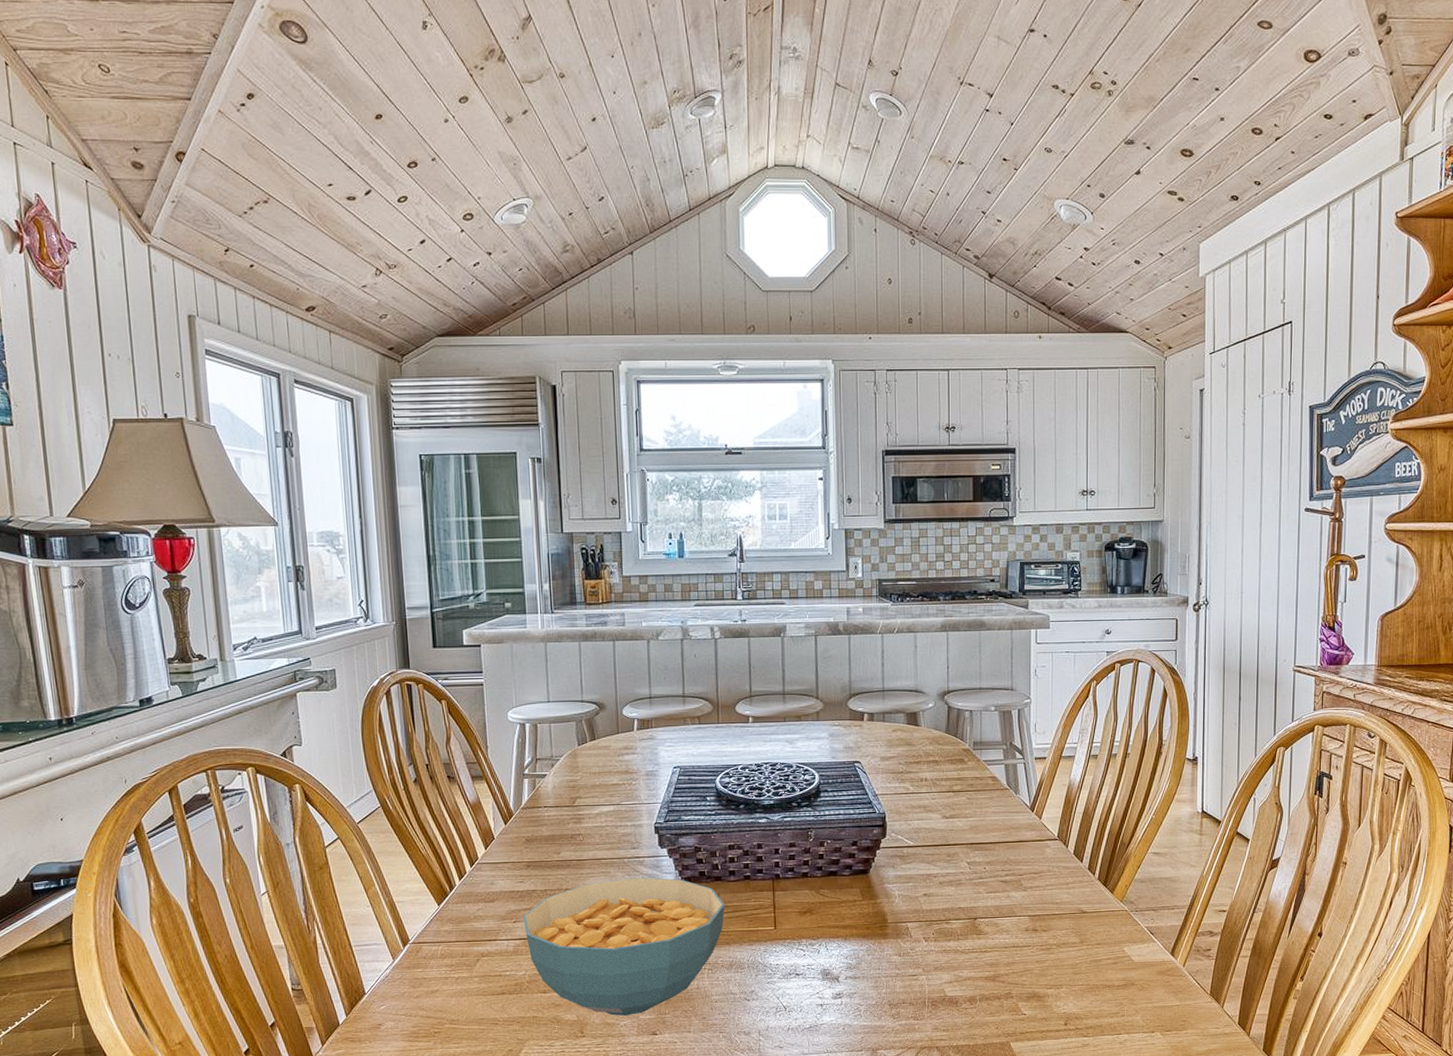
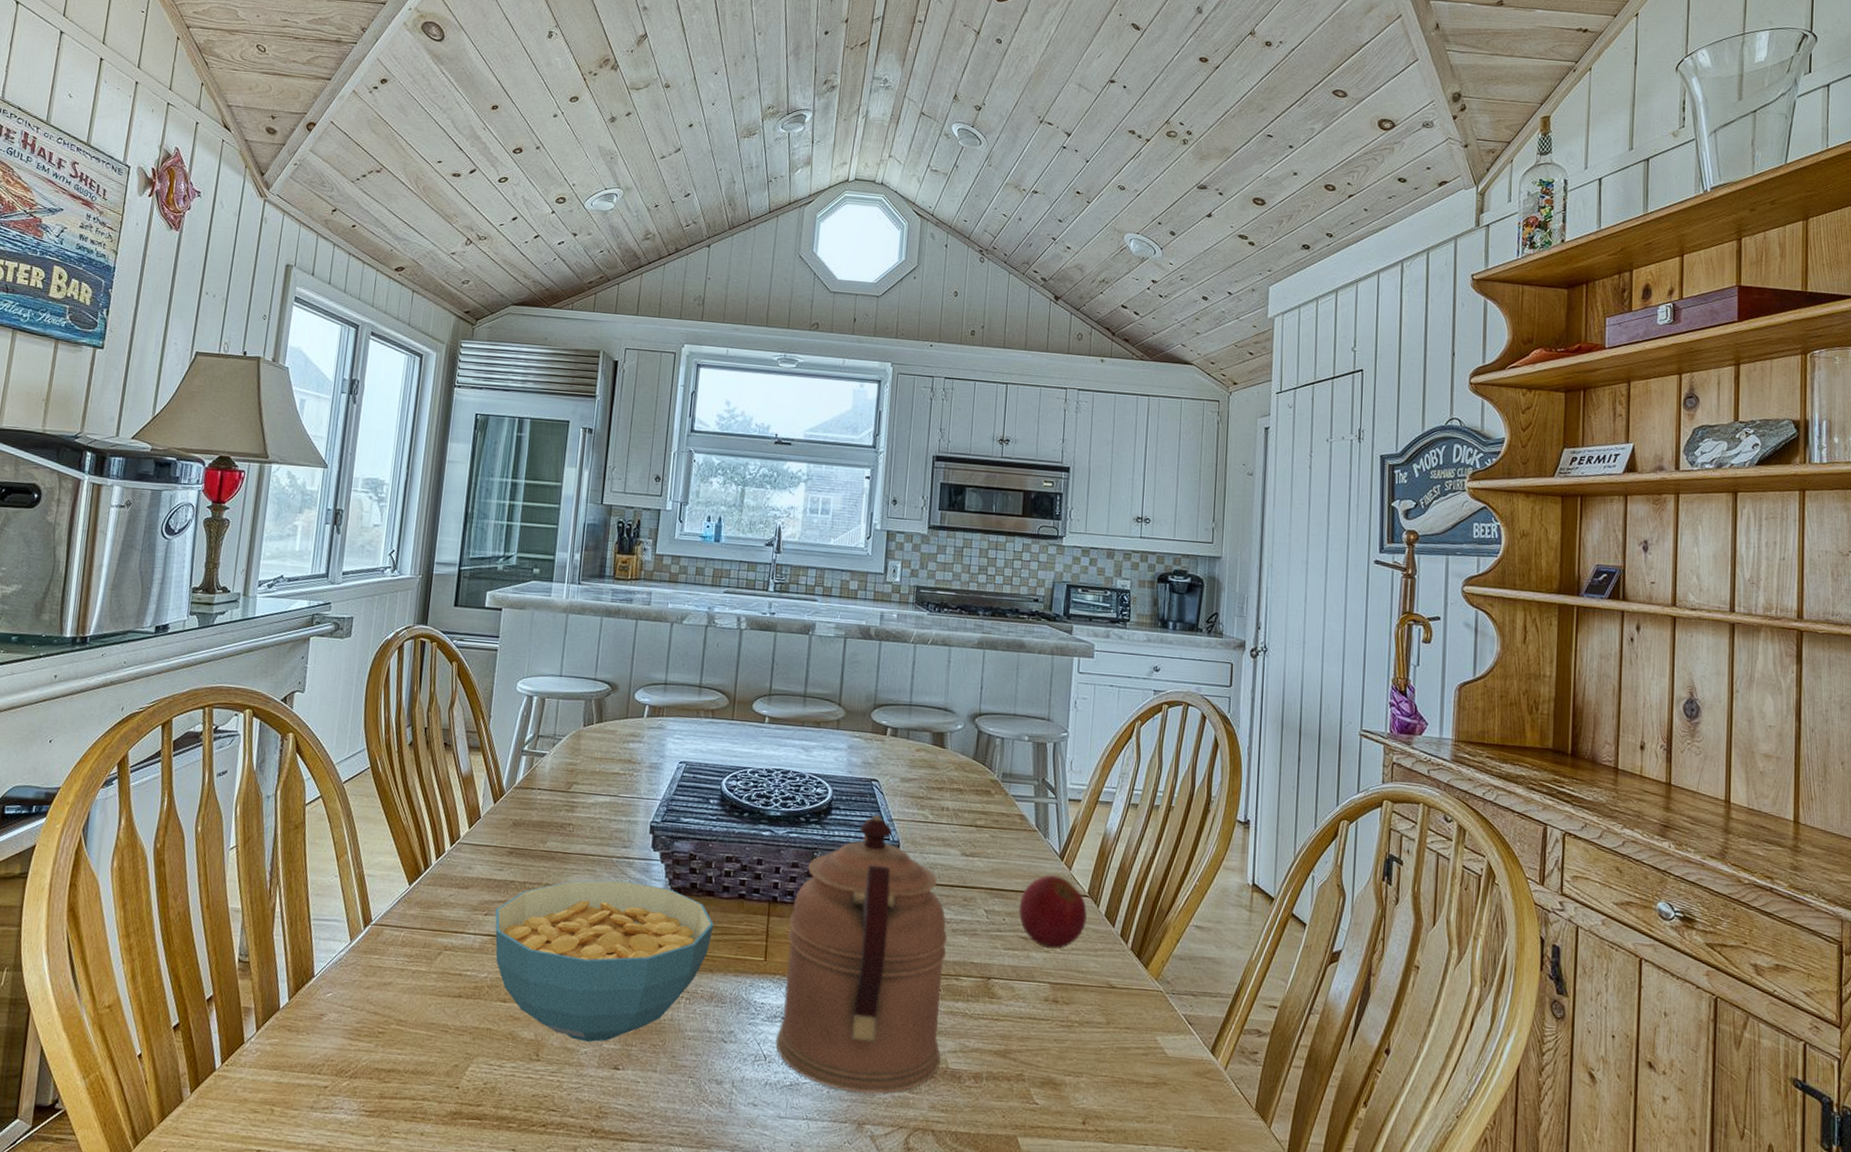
coffeepot: none [792,793,938,1026] -> present [775,815,948,1094]
apple: none [997,824,1057,888] -> present [1018,874,1087,950]

